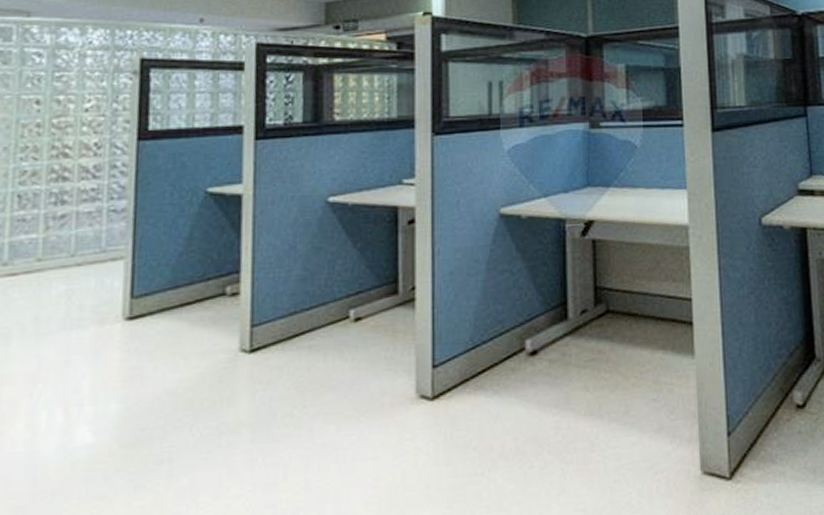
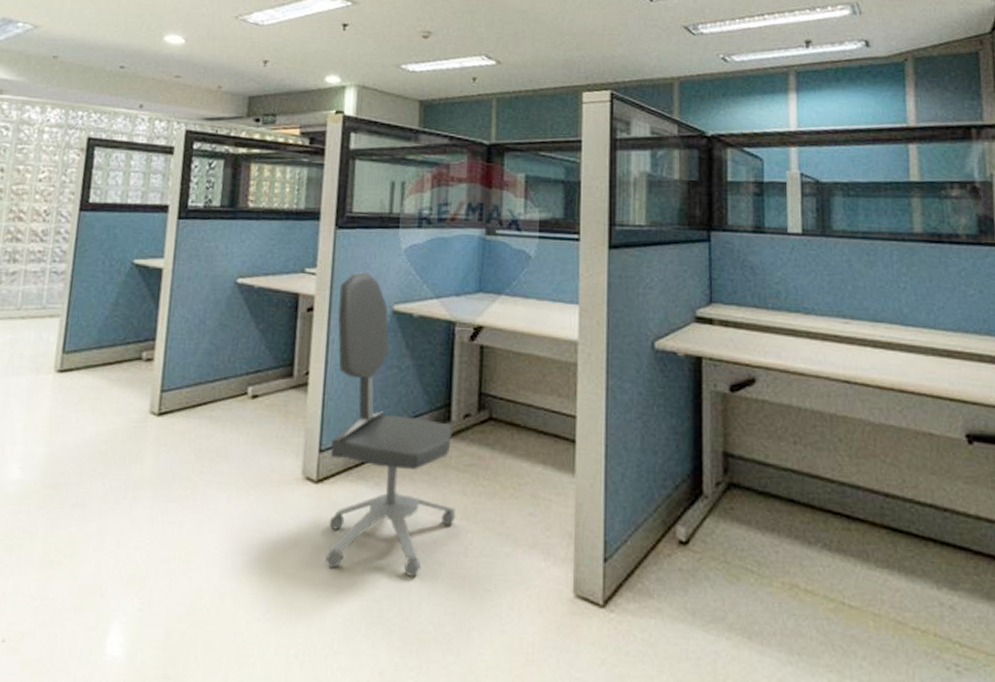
office chair: none [442,178,580,485] -> present [326,272,456,577]

